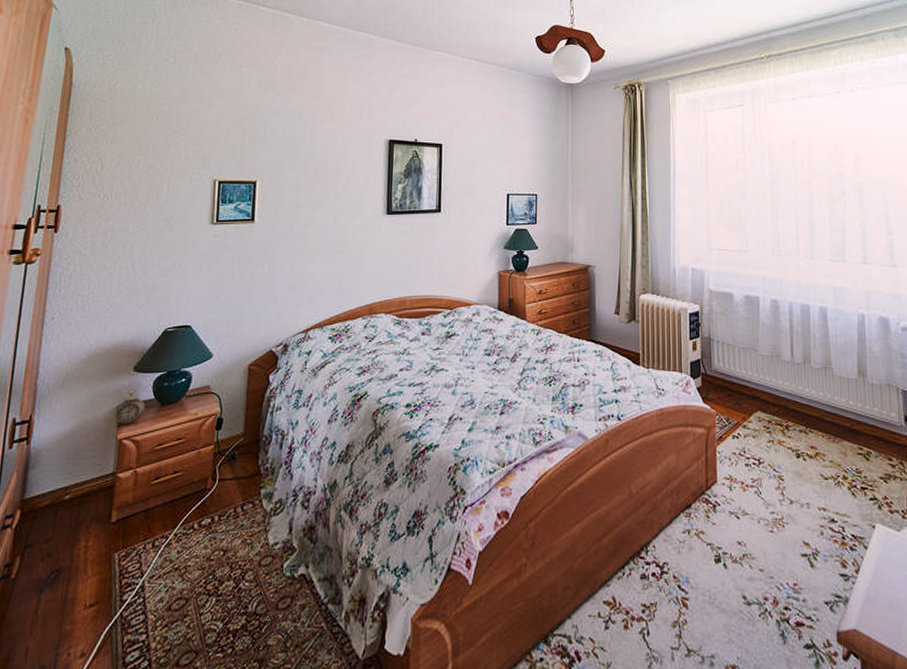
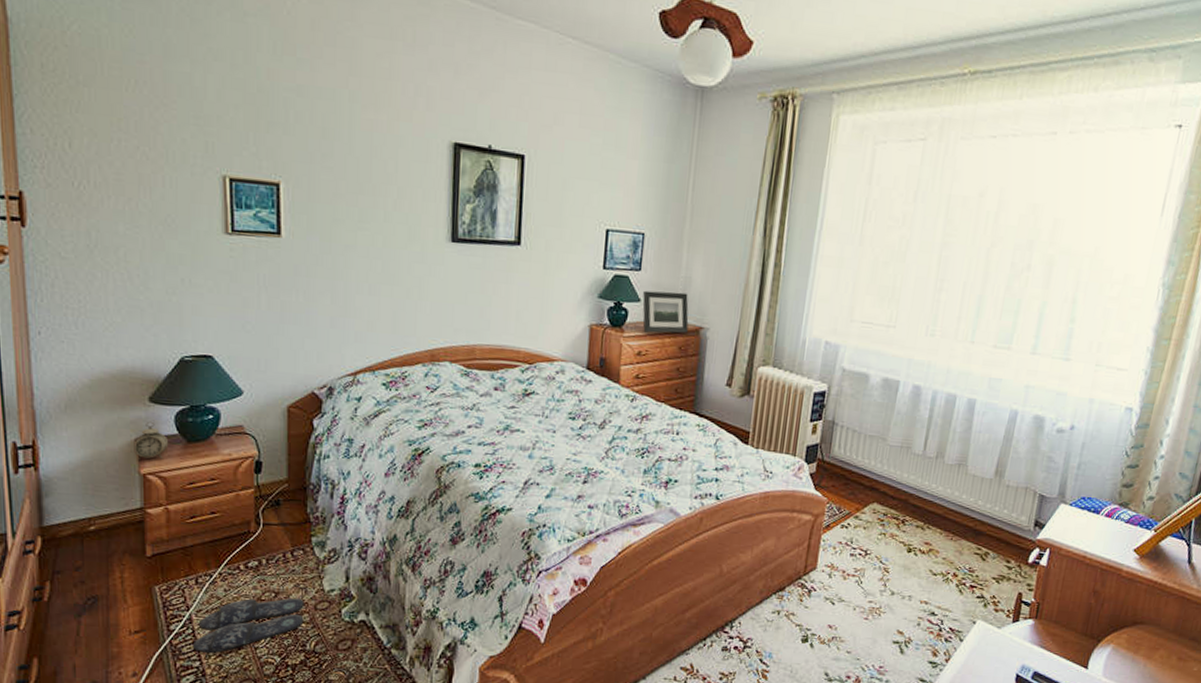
slippers: none [142,555,250,623] -> present [194,597,304,653]
picture frame: none [540,238,578,274] -> present [642,290,689,334]

